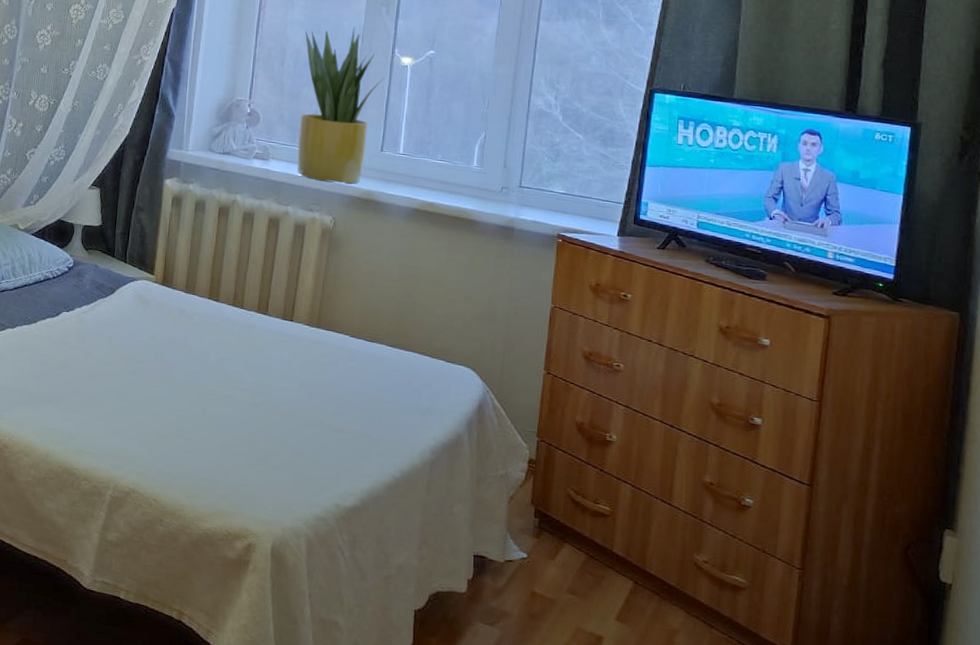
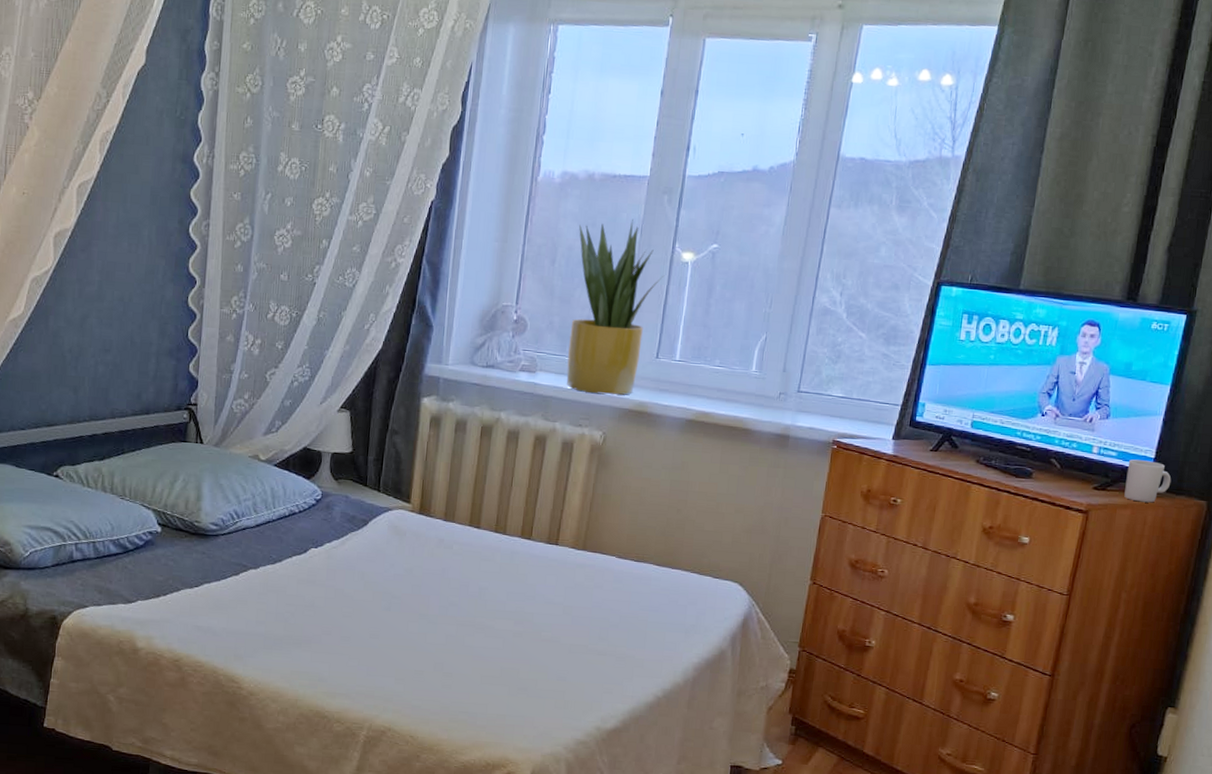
mug: none [867,266,917,312] -> present [1124,459,1172,503]

